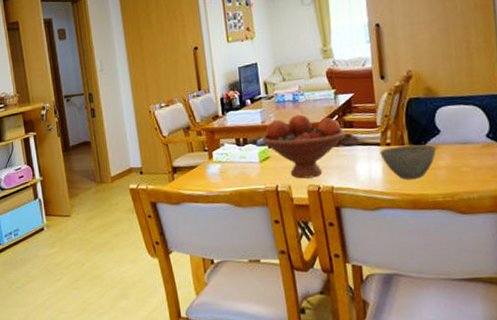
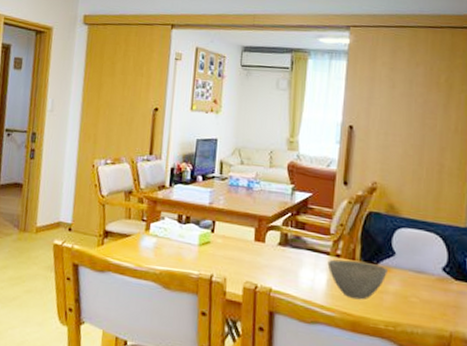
fruit bowl: present [261,114,346,179] -> none [205,203,296,275]

